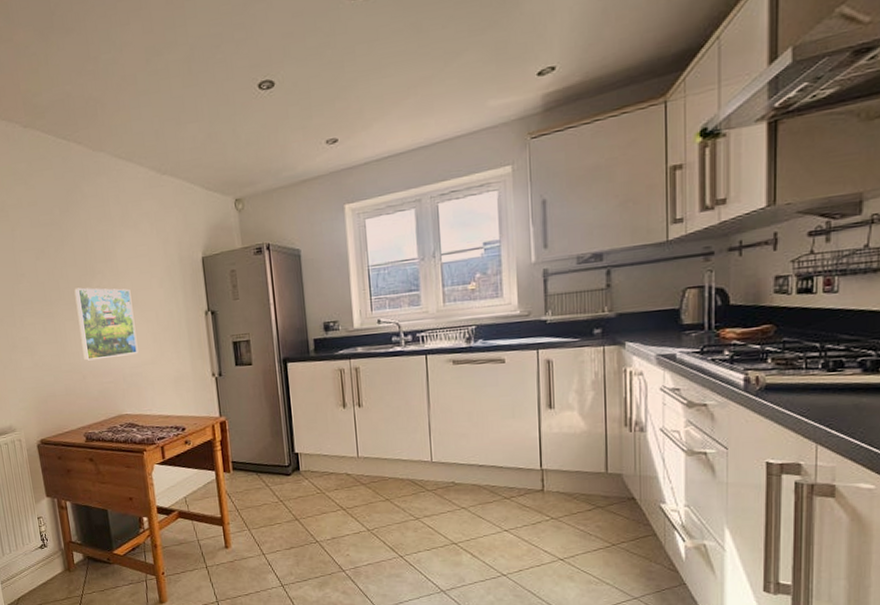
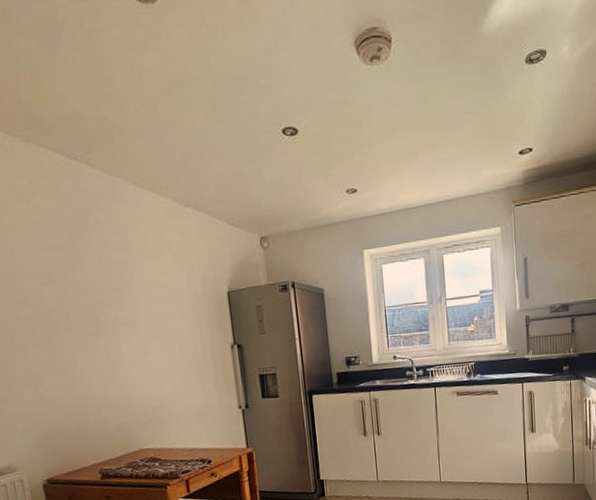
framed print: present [74,287,139,361] -> none [87,317,161,394]

